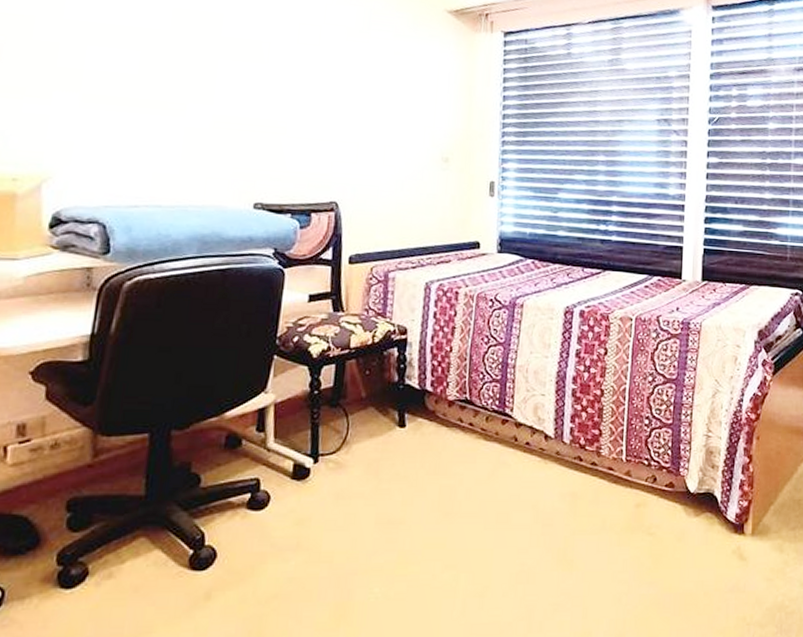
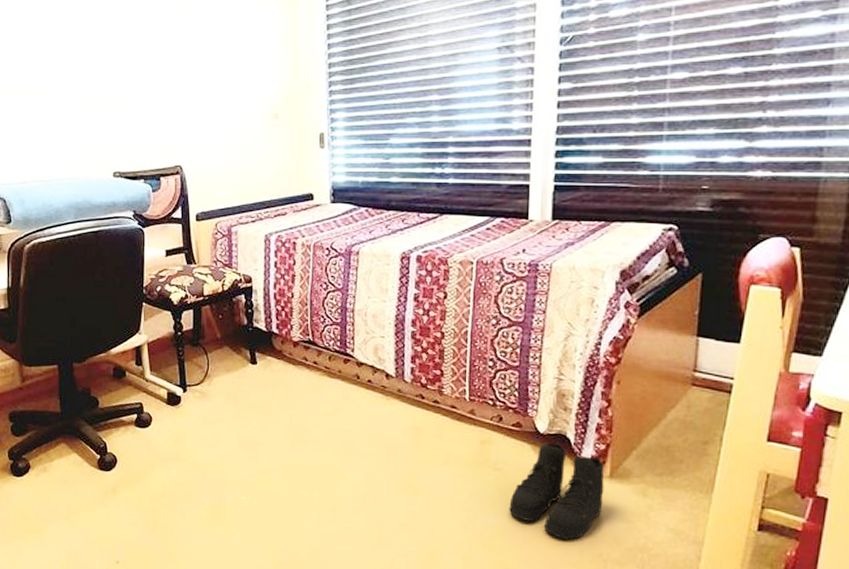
boots: none [661,501,747,605] -> present [509,442,605,540]

